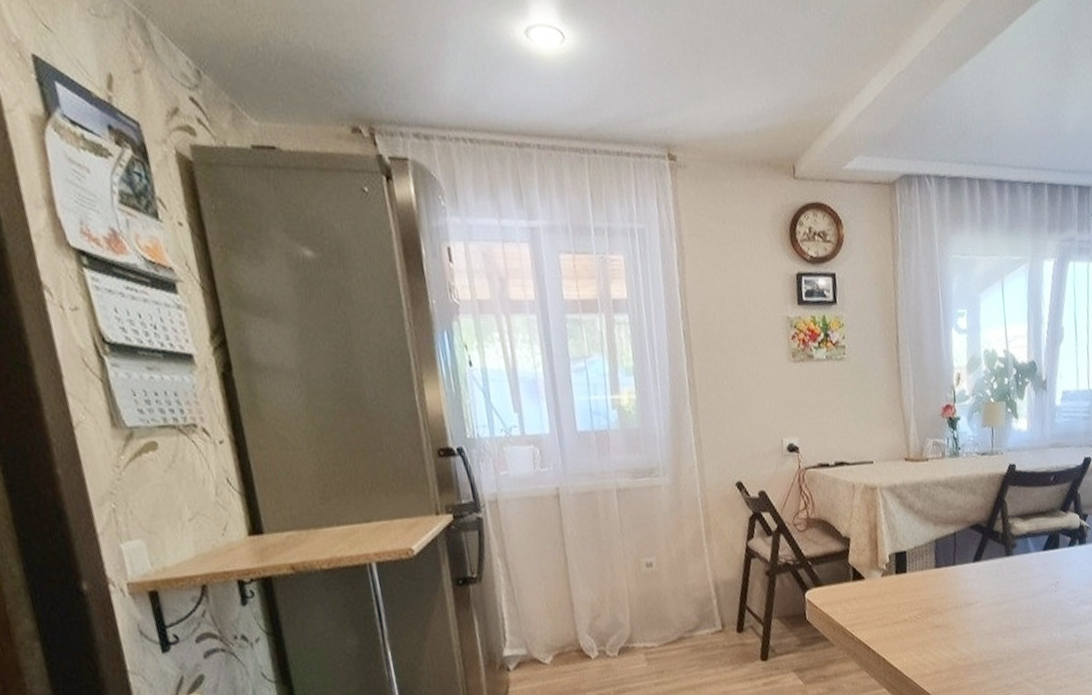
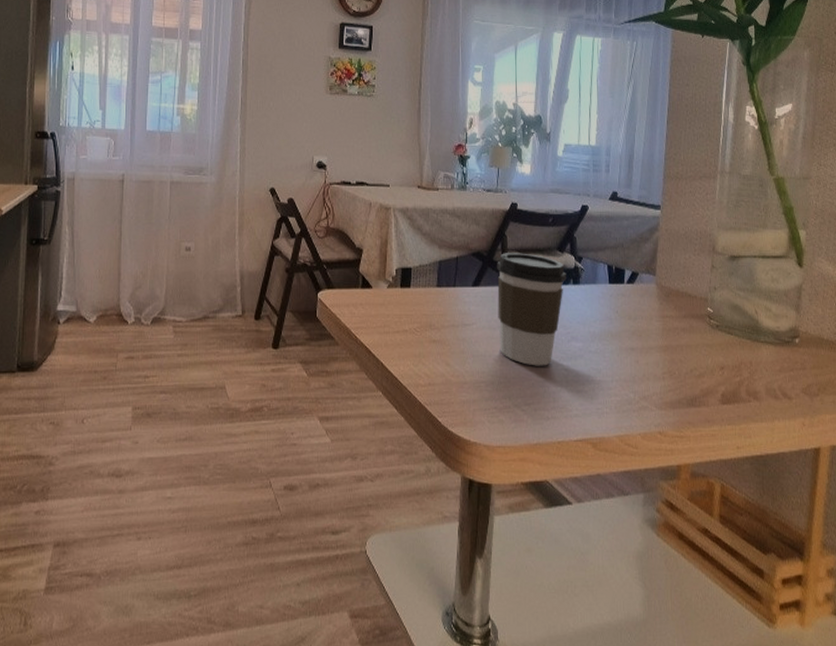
coffee cup: none [998,518,1072,637] -> present [497,253,566,366]

